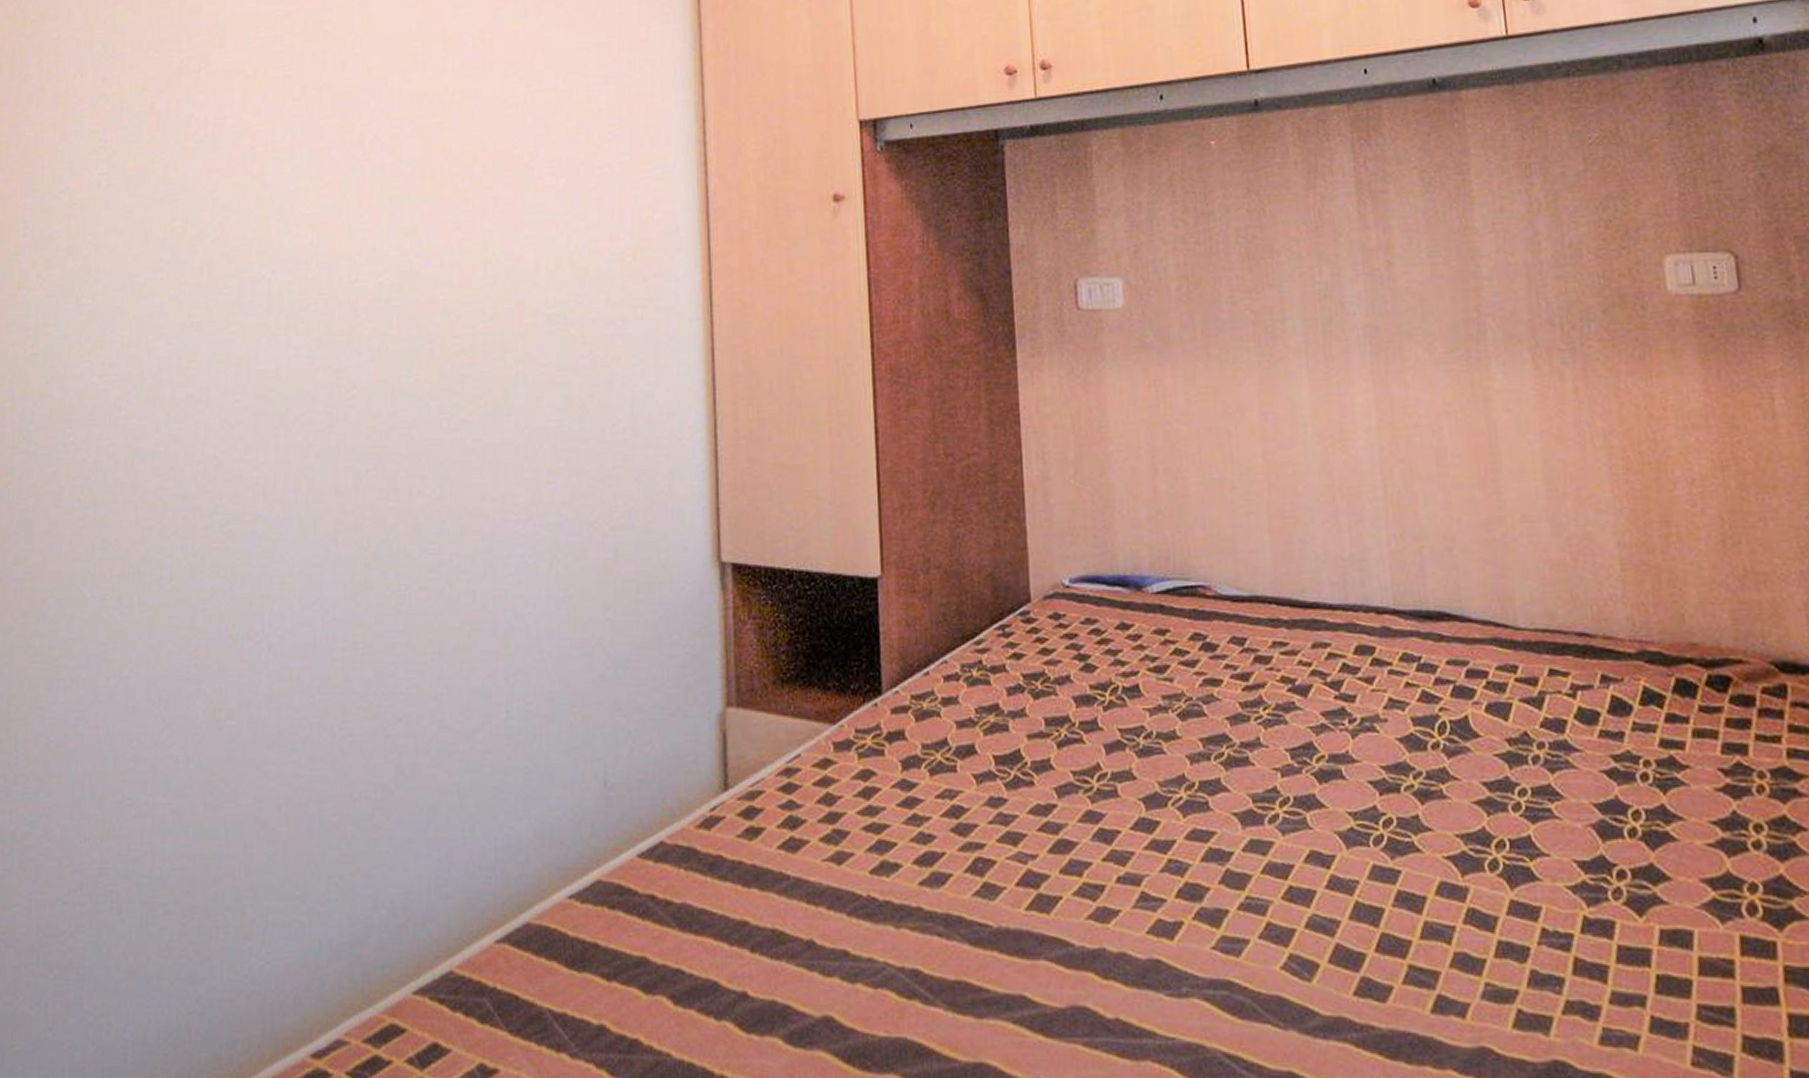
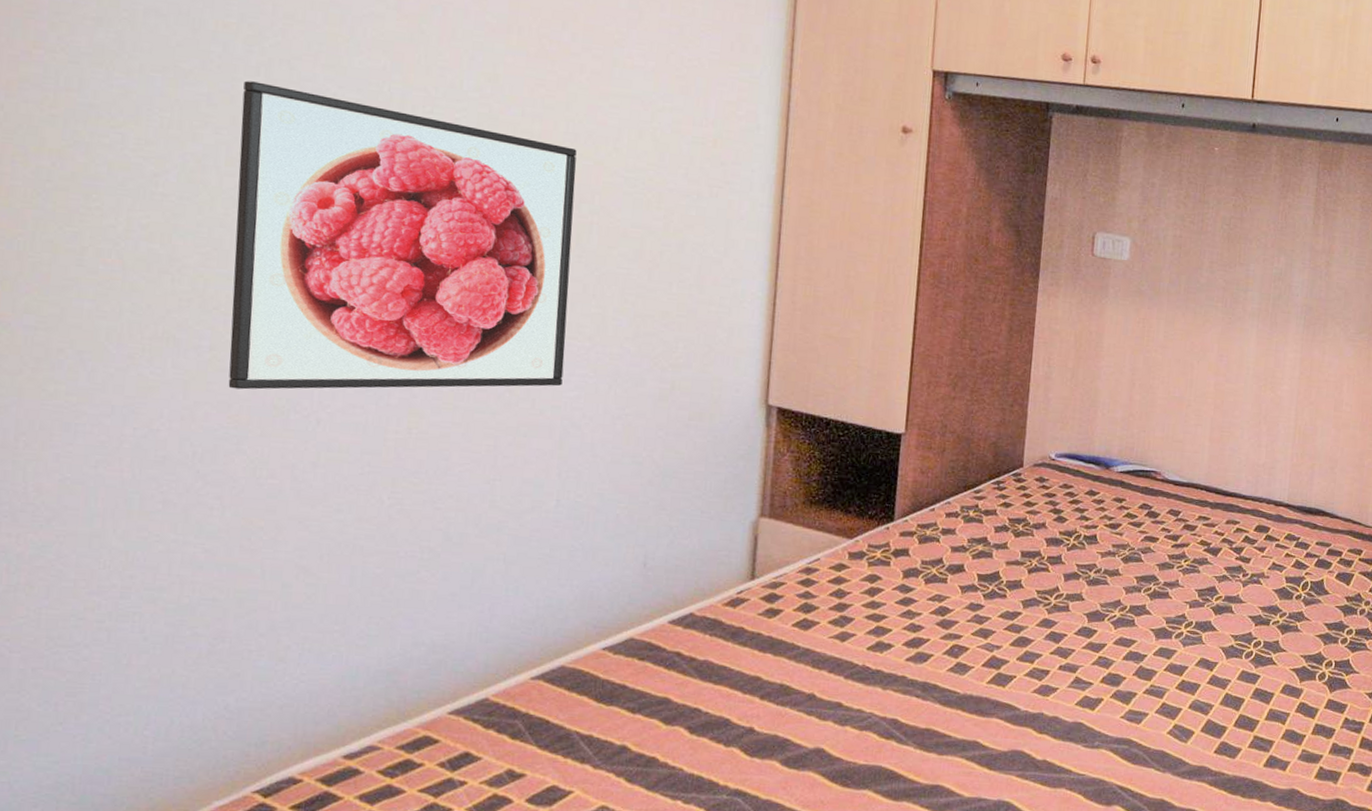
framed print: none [187,282,502,621] -> present [228,81,577,390]

